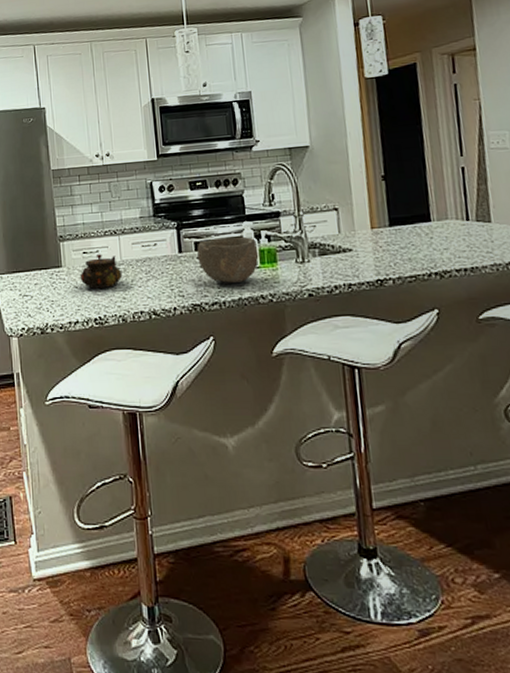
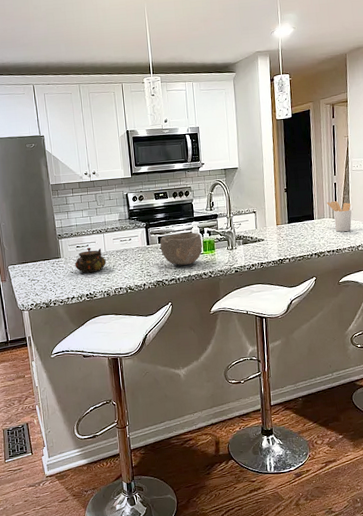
utensil holder: none [450,194,494,241] -> present [327,201,352,232]

